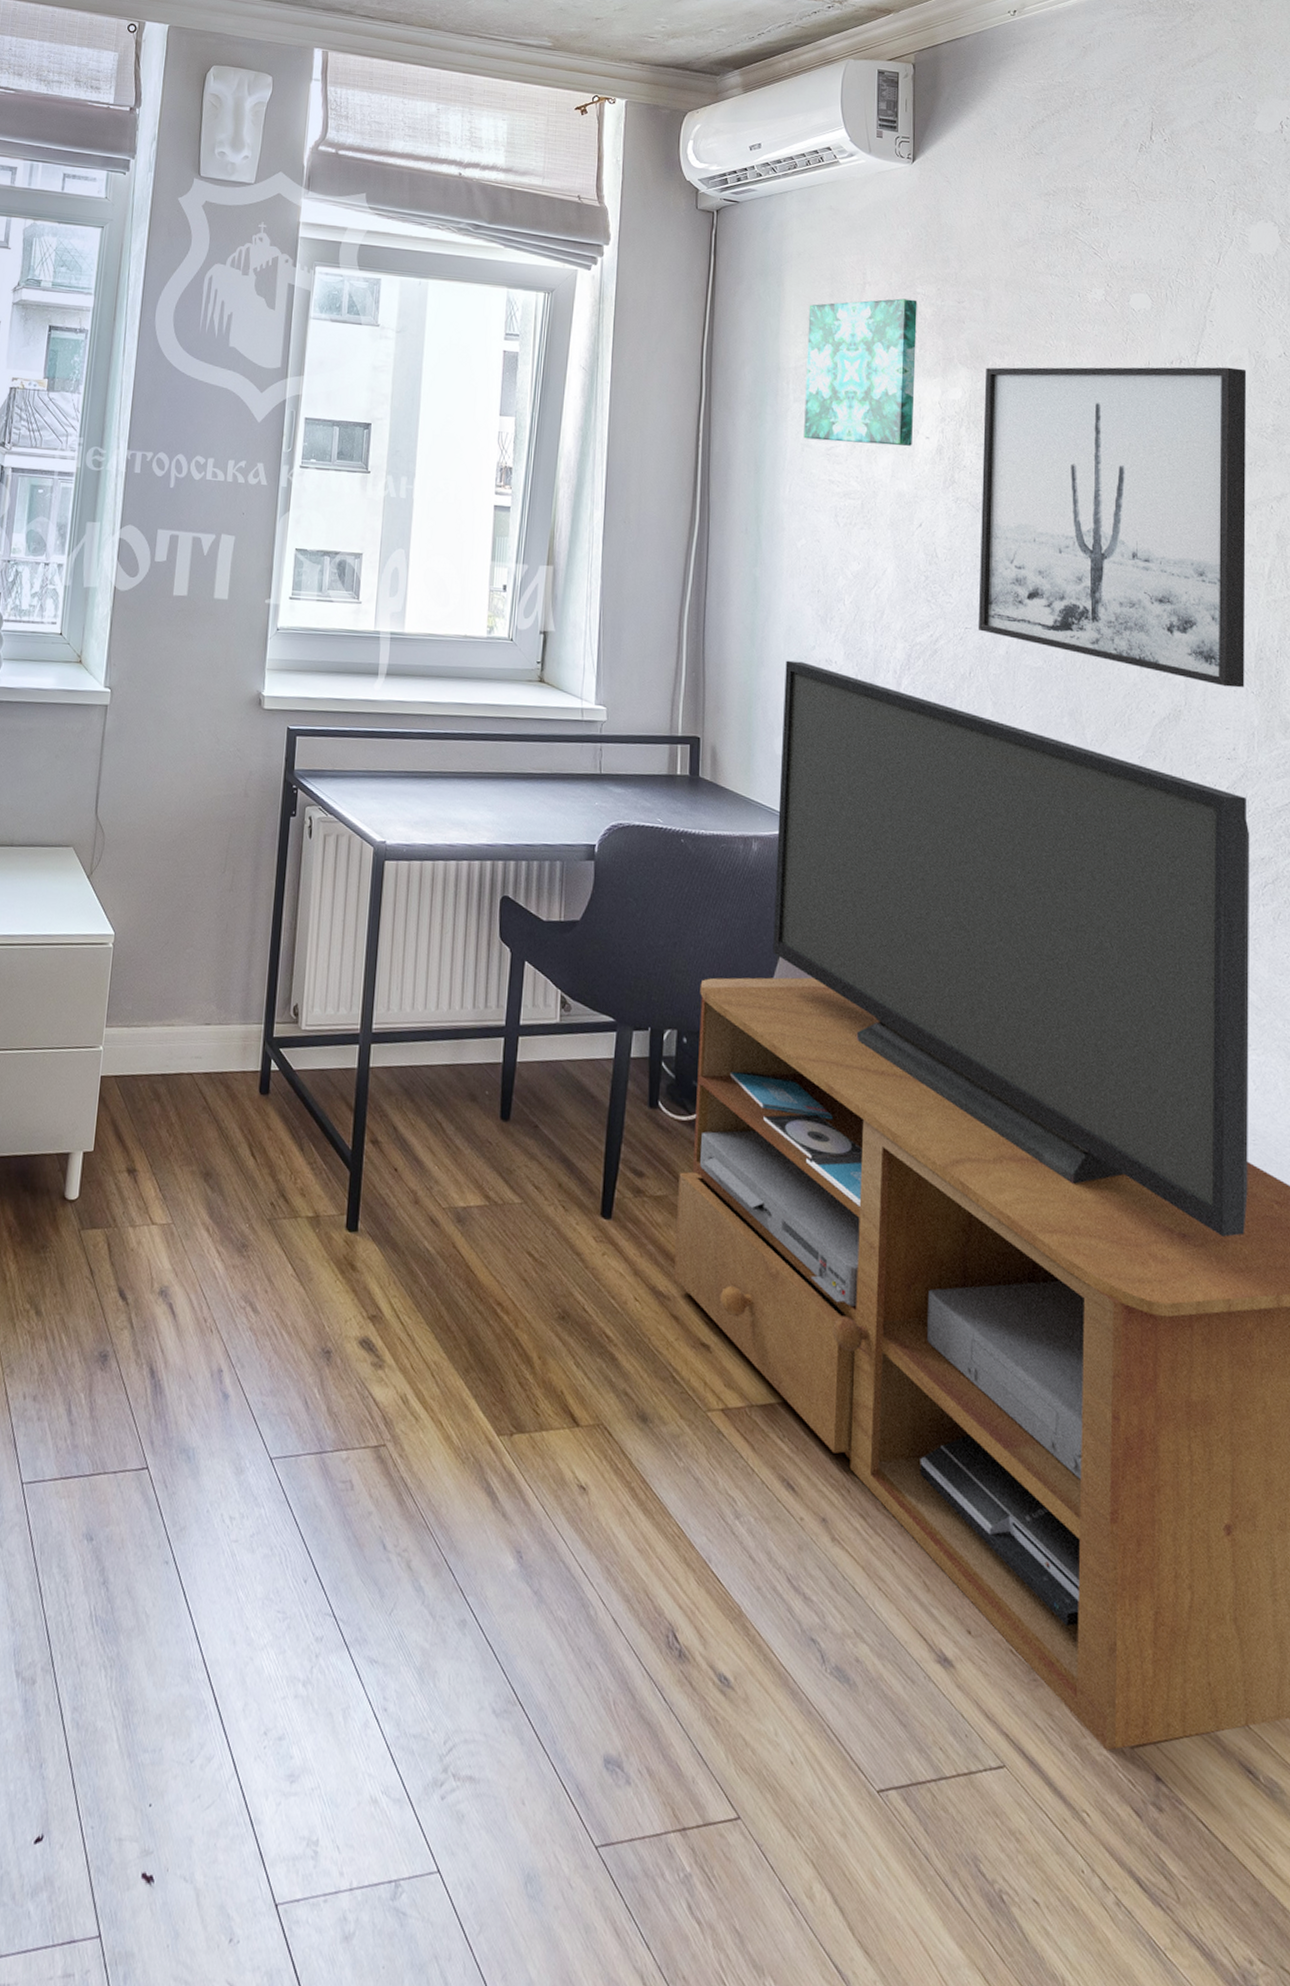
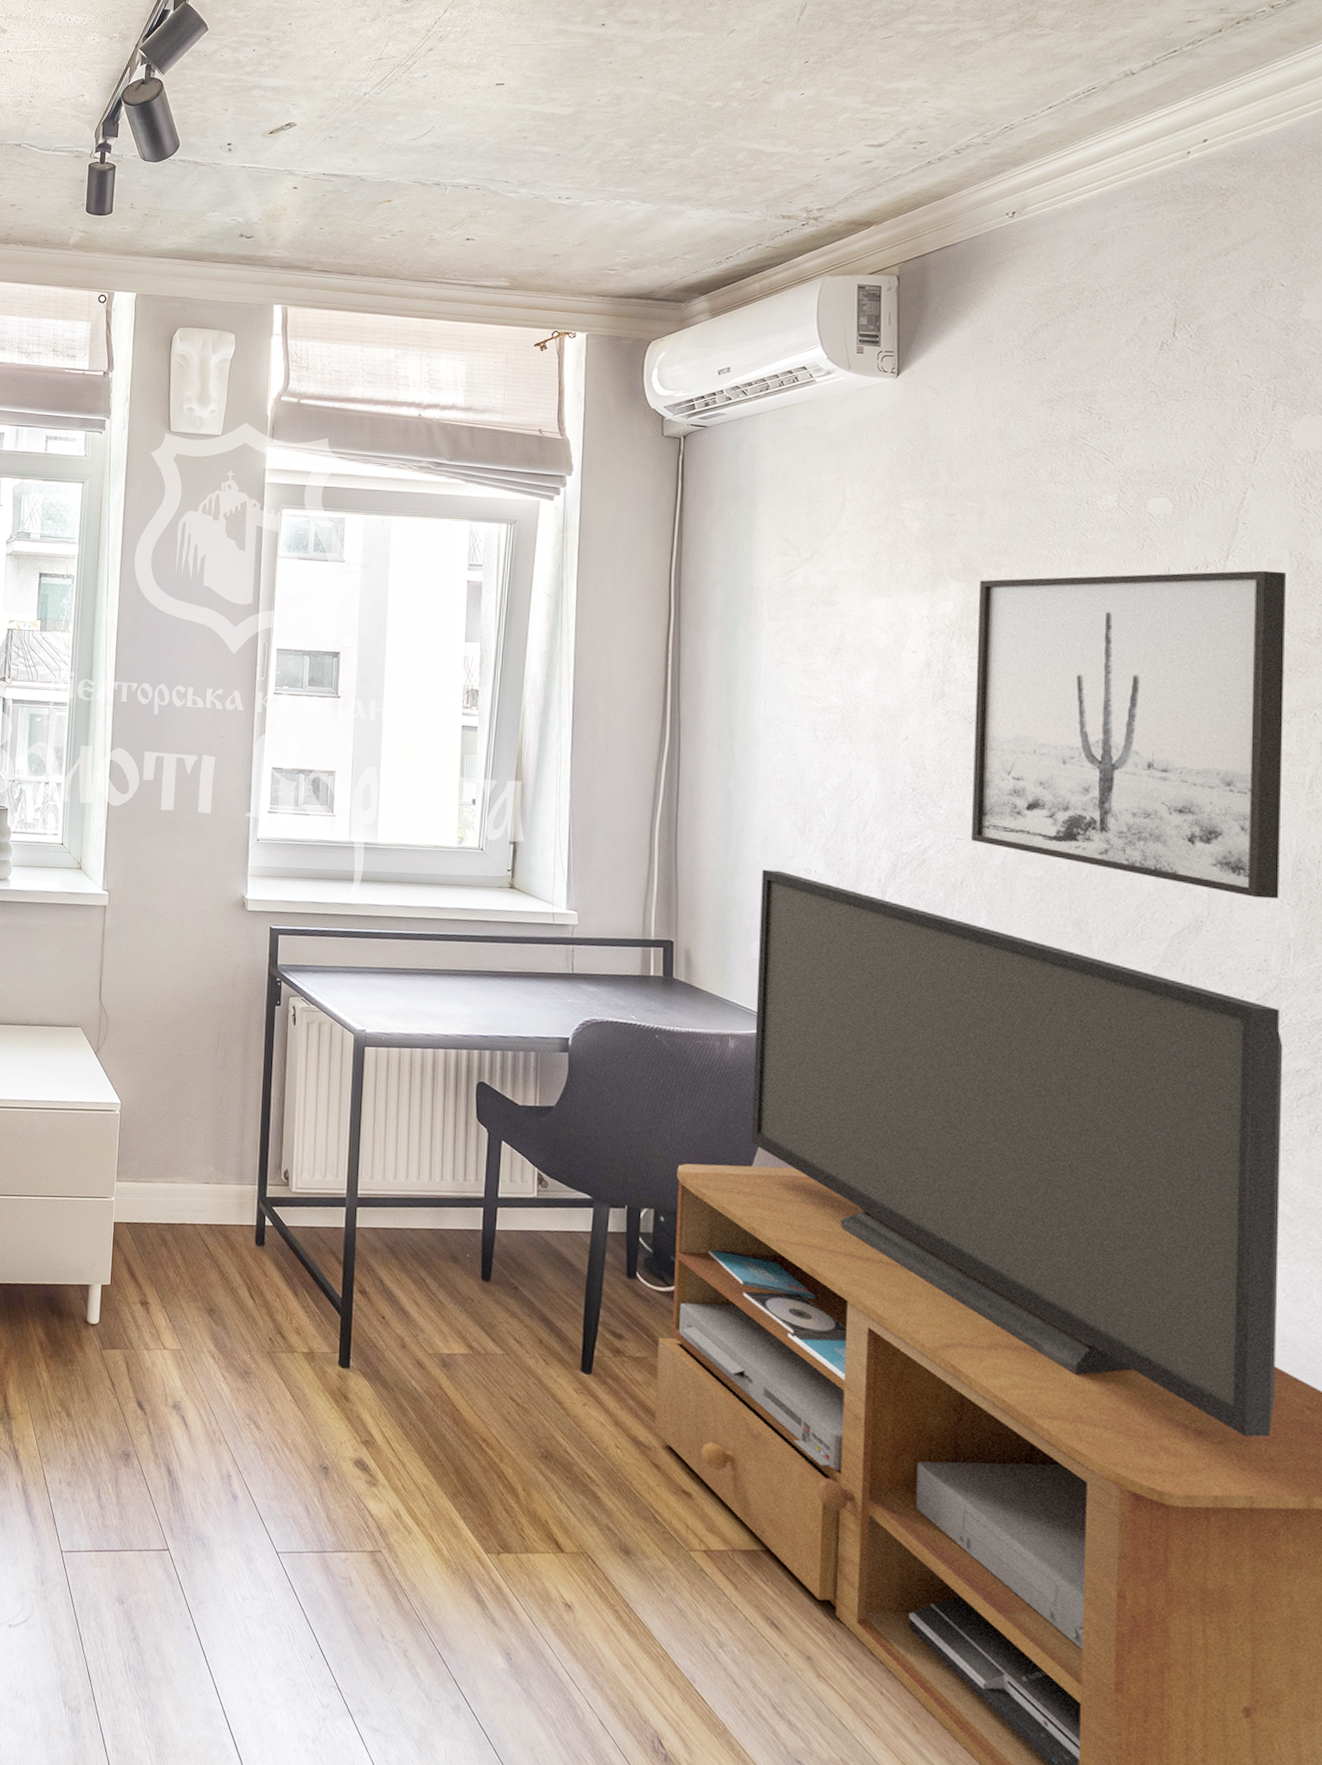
wall art: present [804,298,918,446] -> none [779,514,903,661]

